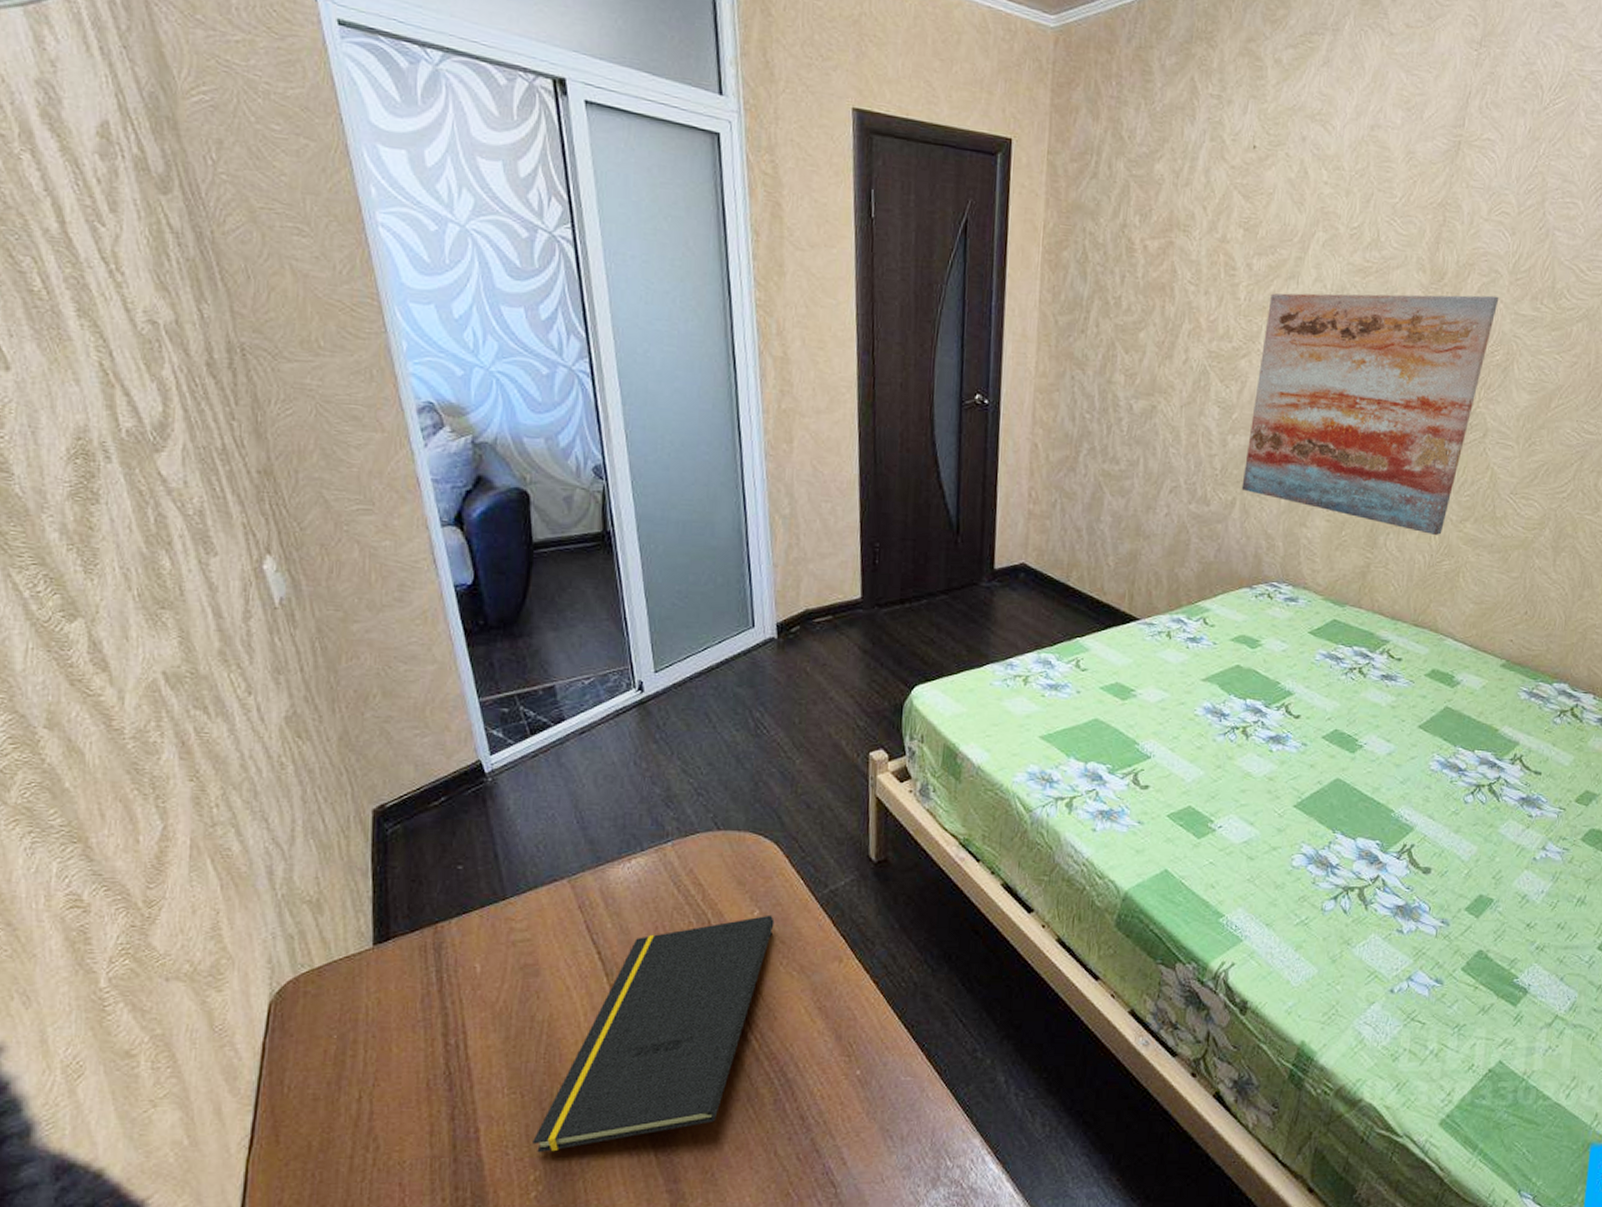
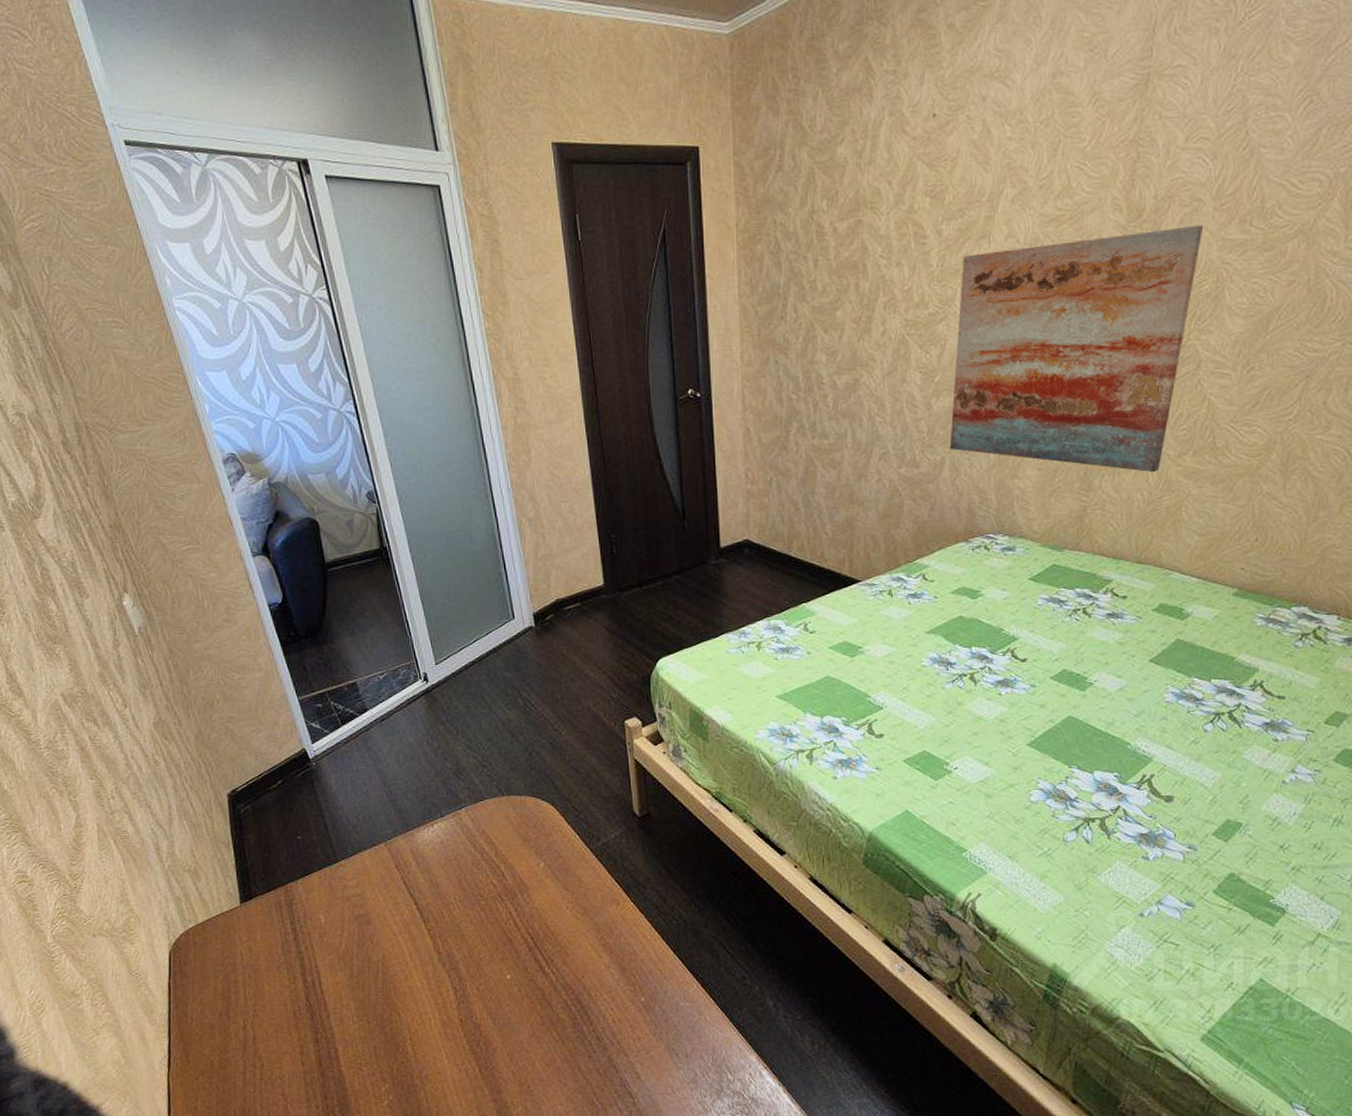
notepad: present [533,914,775,1153] -> none [381,866,558,1069]

